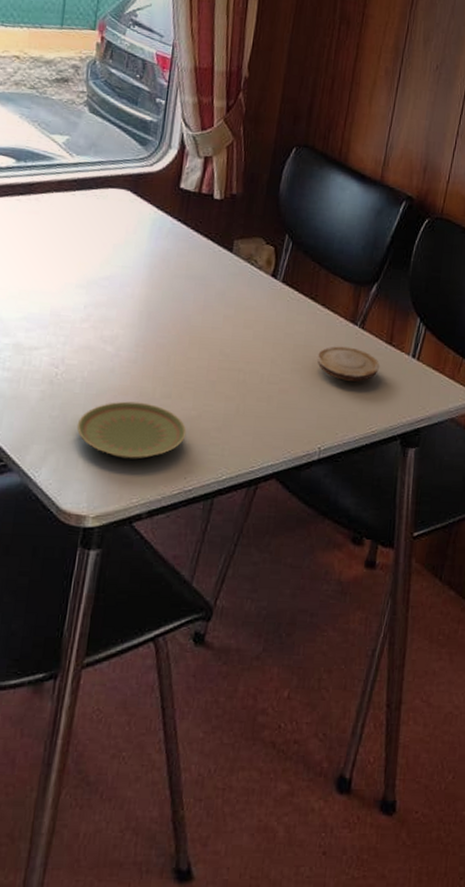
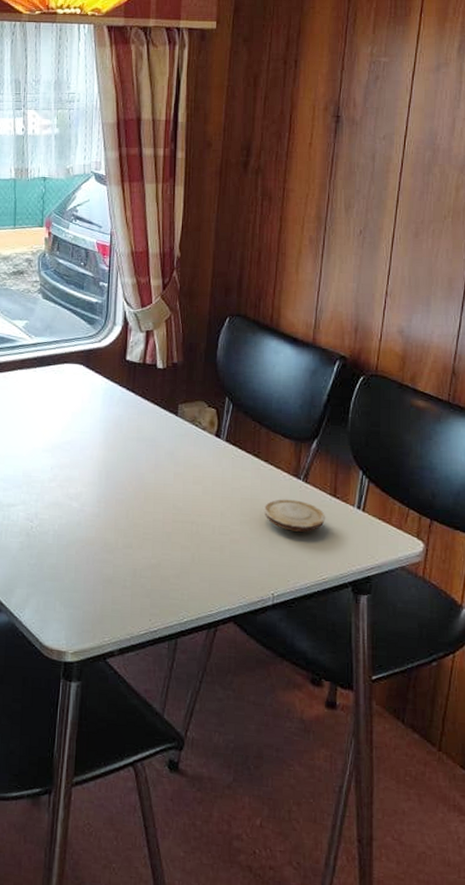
plate: present [76,401,187,459] -> none [52,551,148,603]

